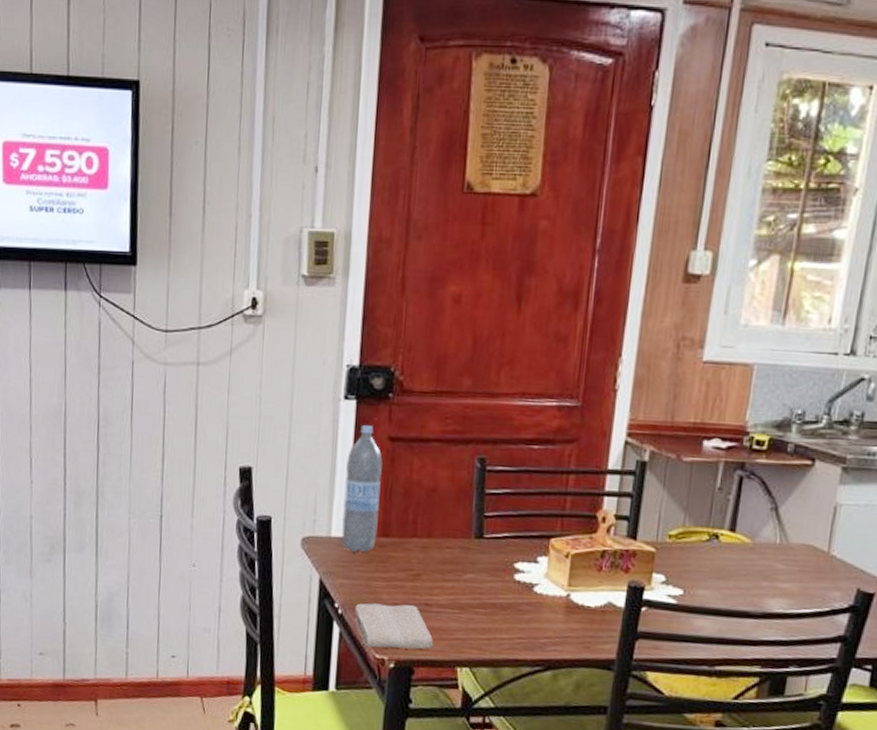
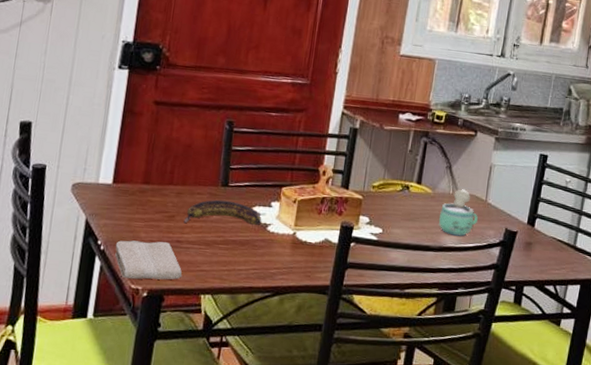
water bottle: present [341,424,383,553] -> none [108,90,148,198]
banana: none [432,554,527,585] -> present [183,199,262,225]
chocolate milk: none [760,537,817,600] -> present [438,189,478,236]

